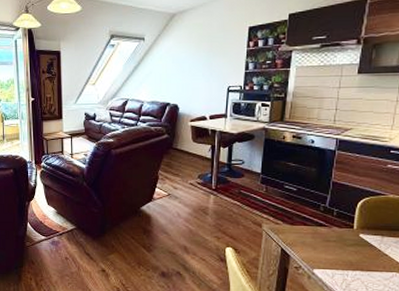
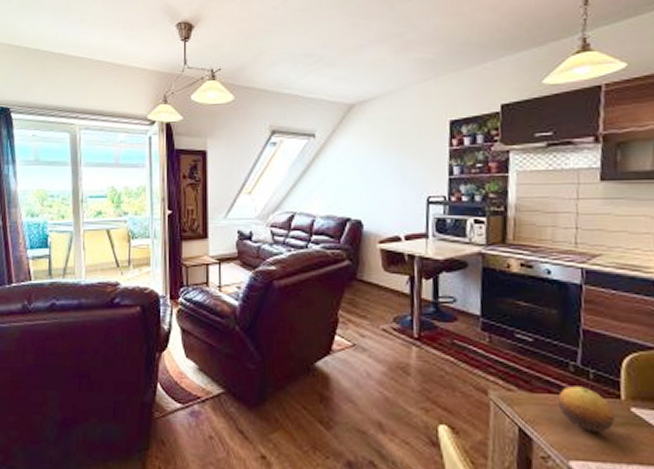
fruit: none [310,220,348,250] -> present [558,386,615,432]

